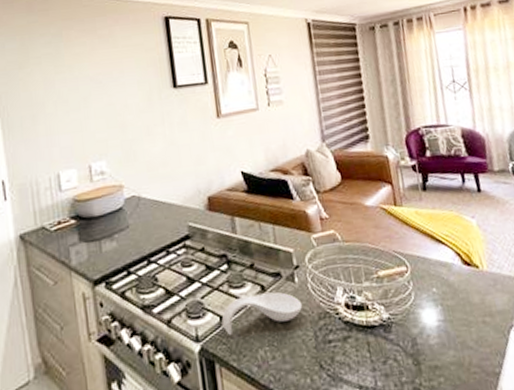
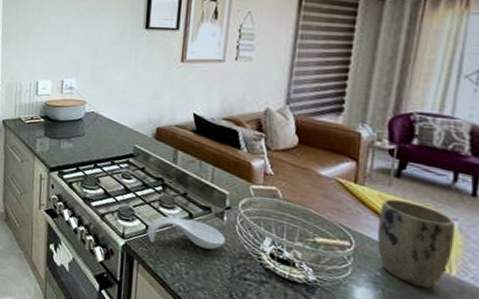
plant pot: none [419,211,480,291] -> present [376,198,456,288]

